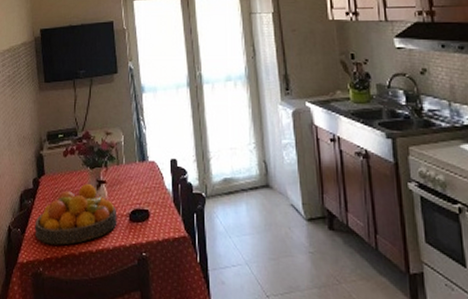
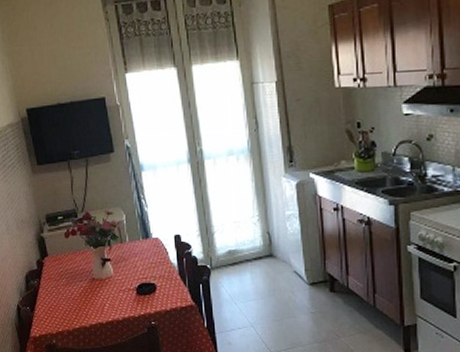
fruit bowl: present [34,184,117,245] -> none [43,263,125,319]

